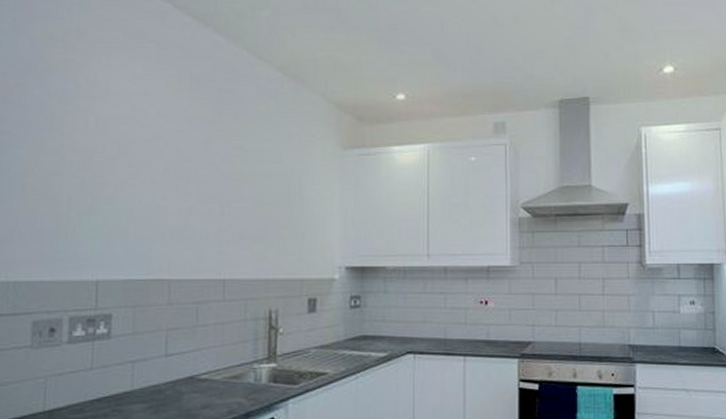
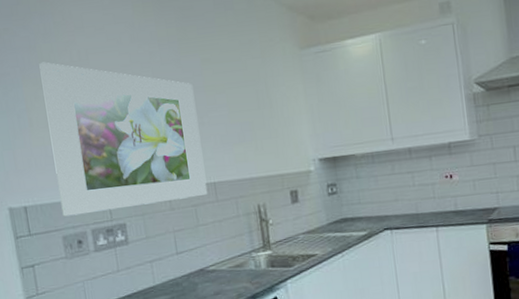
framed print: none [38,125,219,299] -> present [39,62,208,217]

